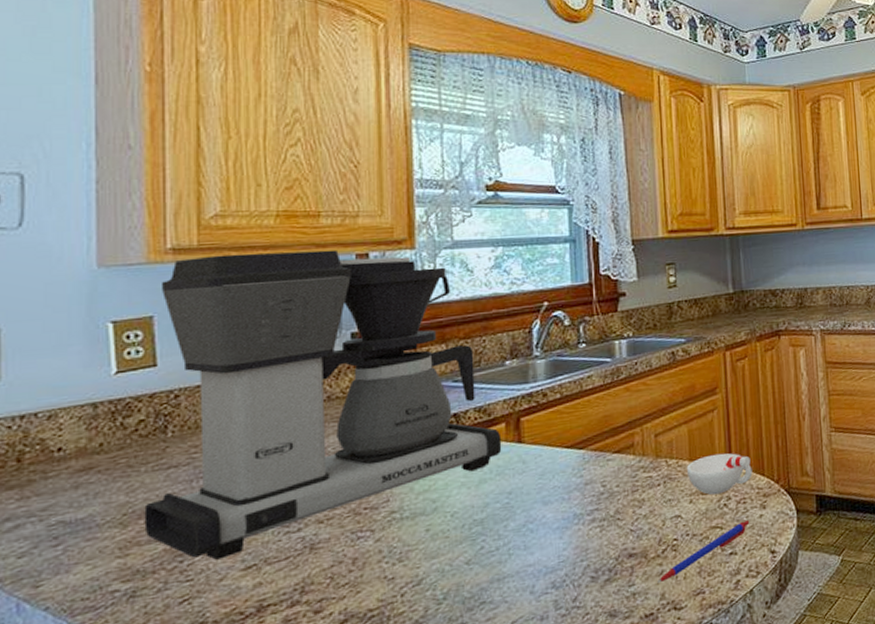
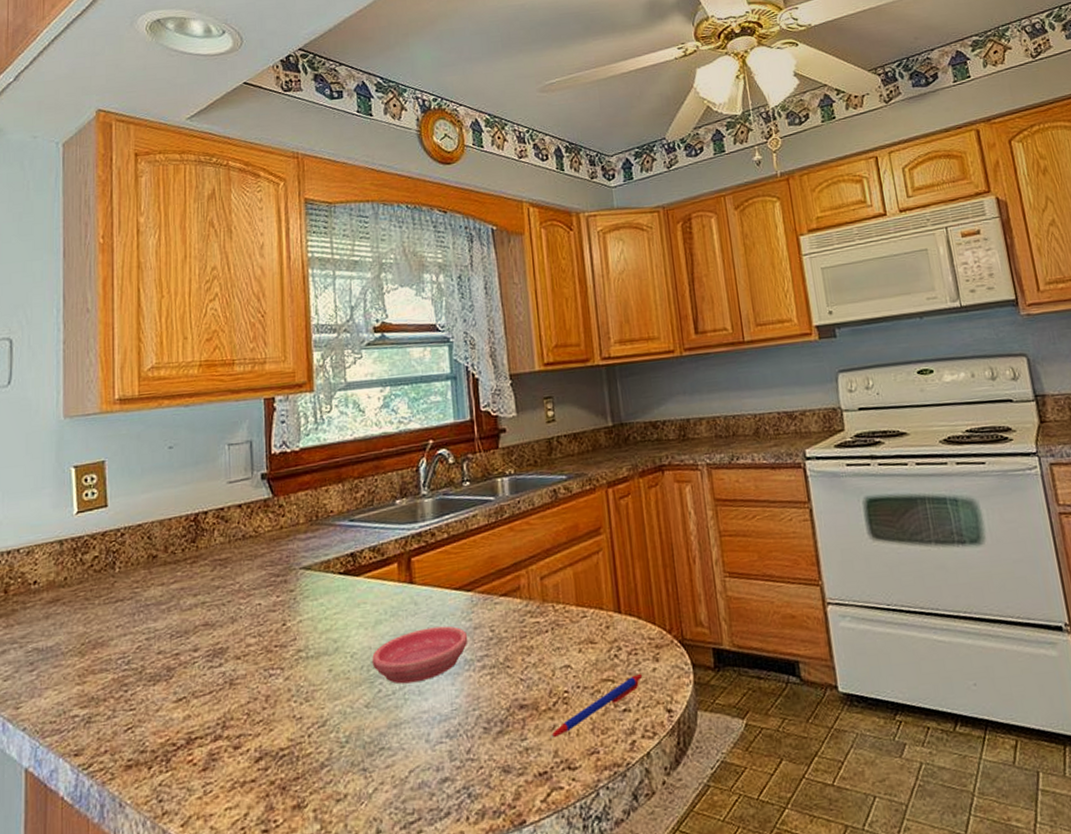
coffee maker: present [144,249,502,560] -> none [97,395,395,691]
saucer: none [475,482,579,541] -> present [372,626,468,684]
cup: present [686,453,753,495] -> none [573,598,643,645]

